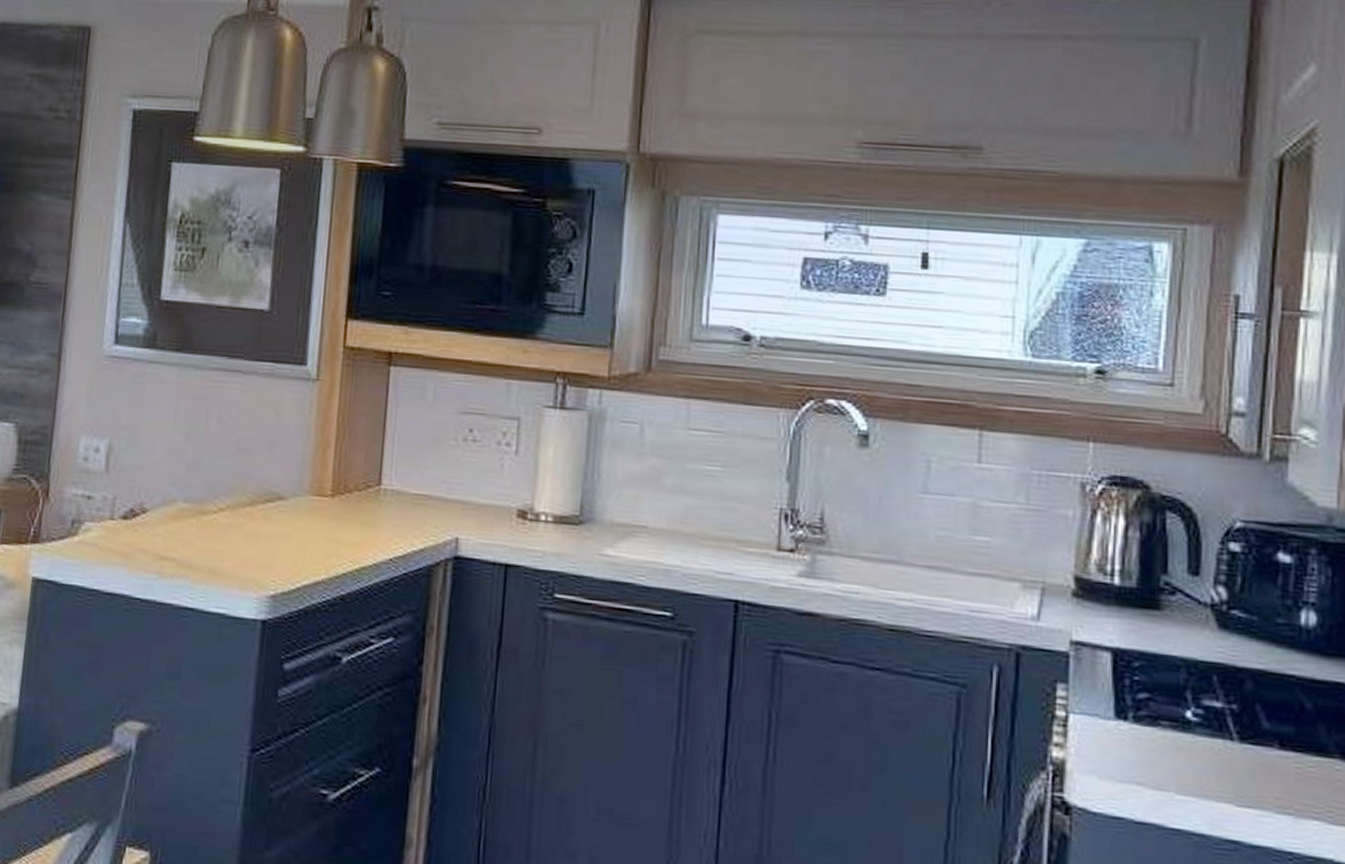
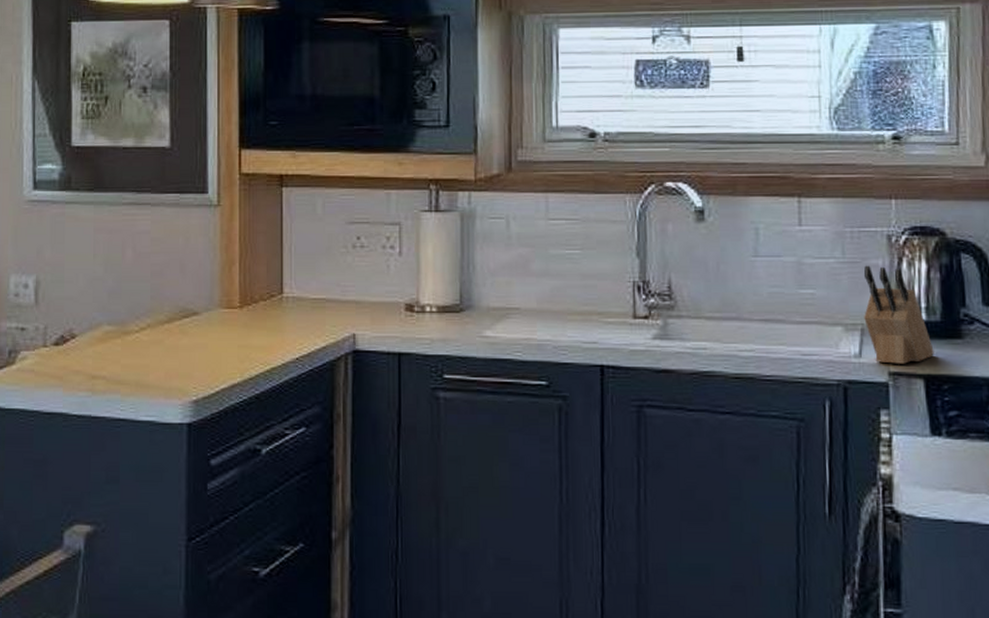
knife block: none [1046,515,1126,633] -> present [863,265,934,364]

